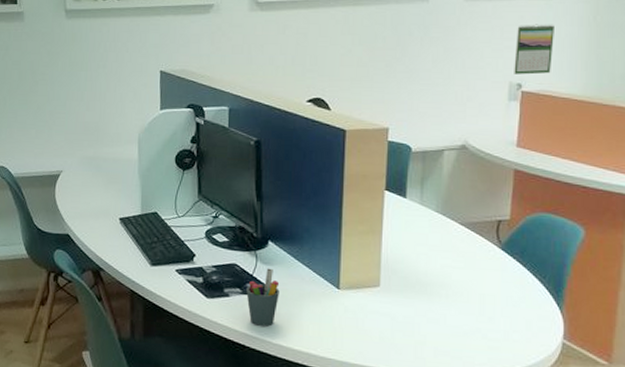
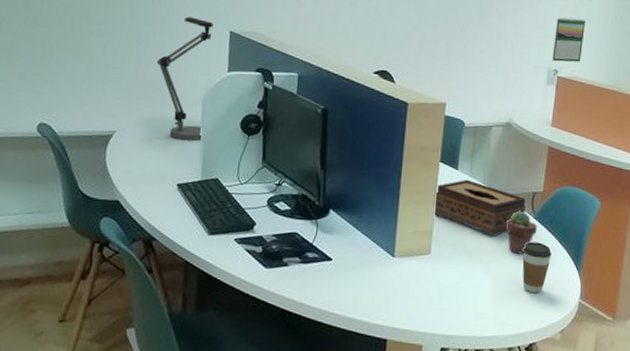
desk lamp: none [94,60,144,178] -> present [156,16,213,141]
pen holder: present [246,268,280,326] -> none [305,236,338,296]
tissue box: none [380,207,489,269] -> present [433,179,526,236]
potted succulent: none [466,241,506,288] -> present [505,211,538,254]
coffee cup: none [488,274,524,332] -> present [522,242,552,294]

